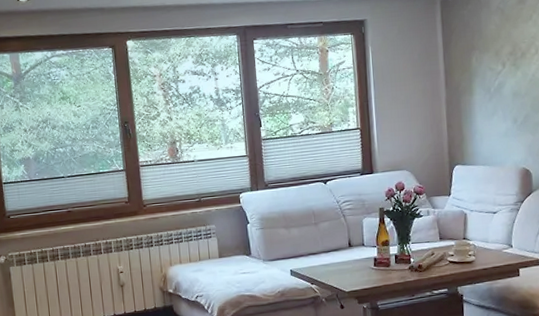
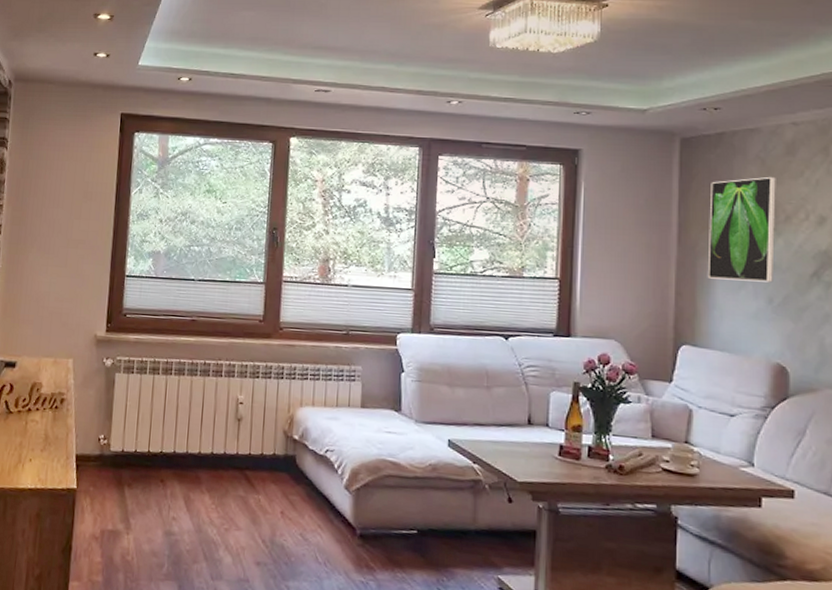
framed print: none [466,22,516,111] -> present [707,176,776,283]

